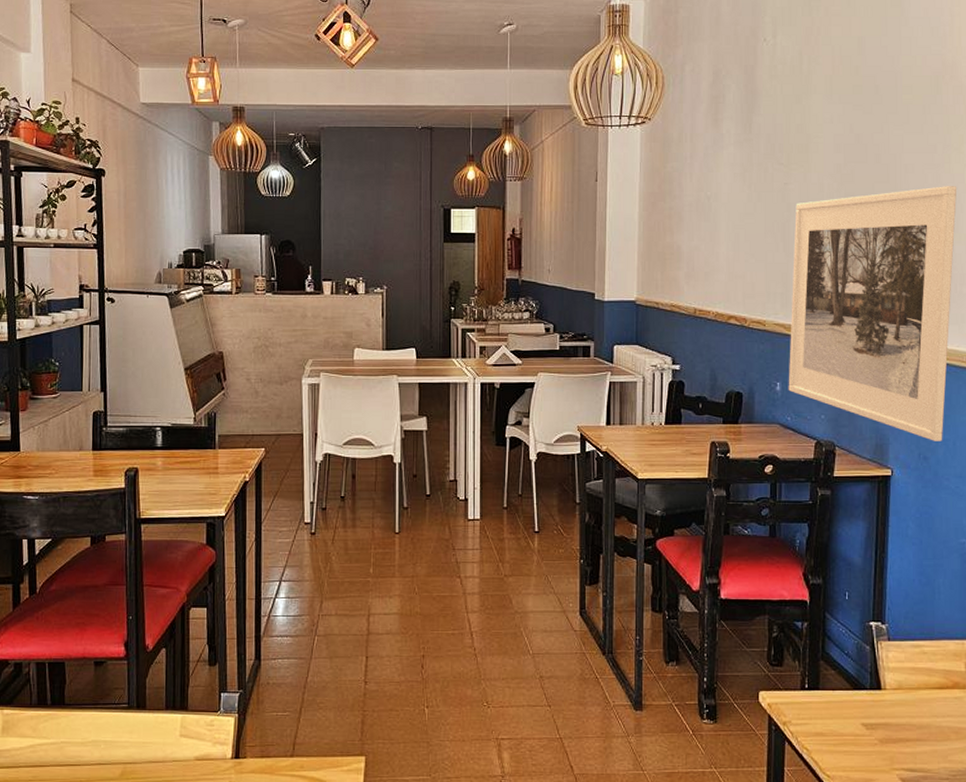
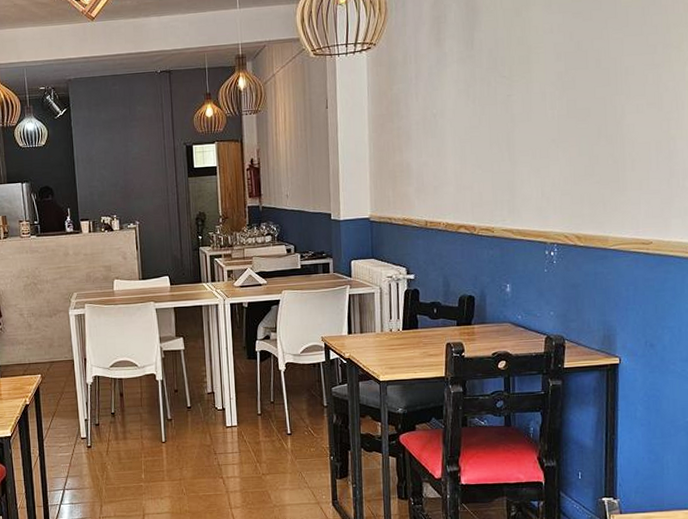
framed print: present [788,186,957,441] -> none [517,84,678,329]

